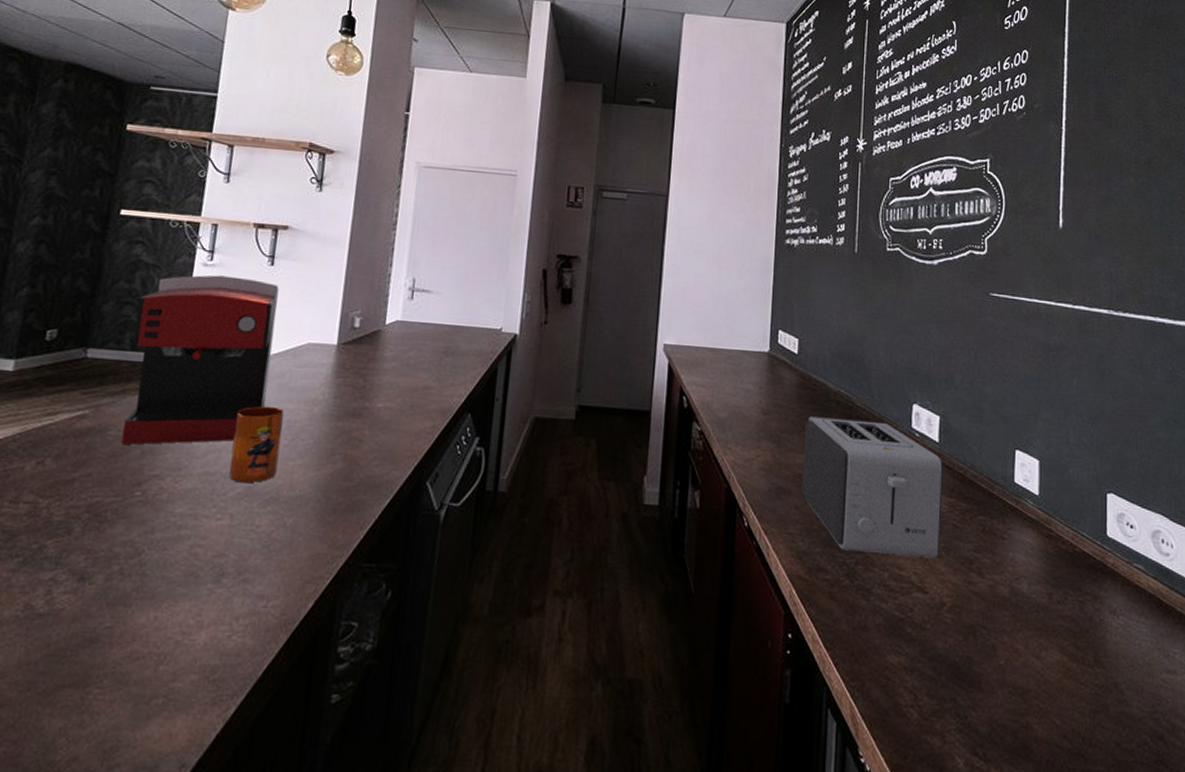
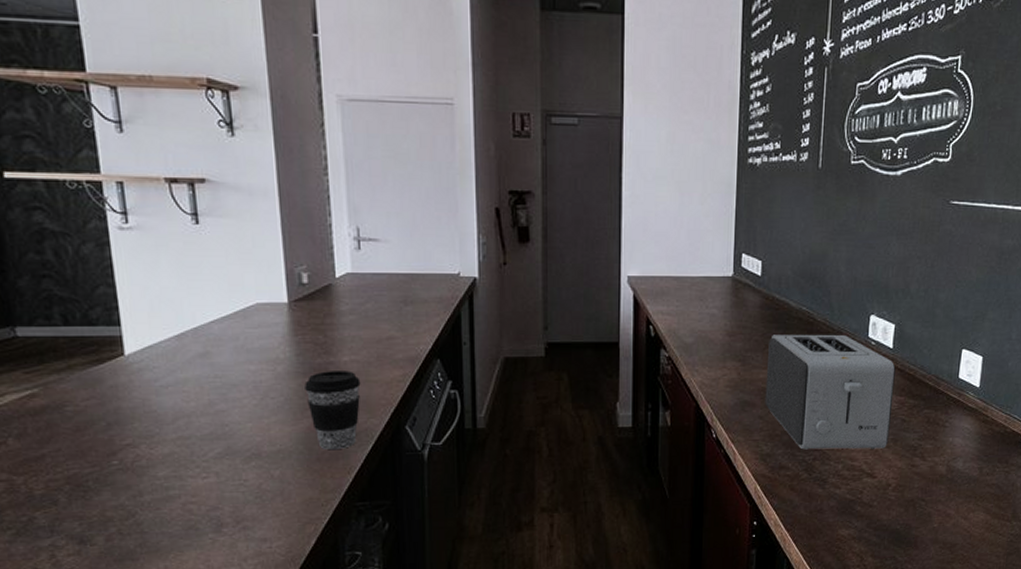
coffee maker: present [120,275,279,445] -> none [57,239,226,418]
mug: present [229,406,284,483] -> none [196,369,253,443]
coffee cup: none [335,416,391,502] -> present [305,371,361,450]

